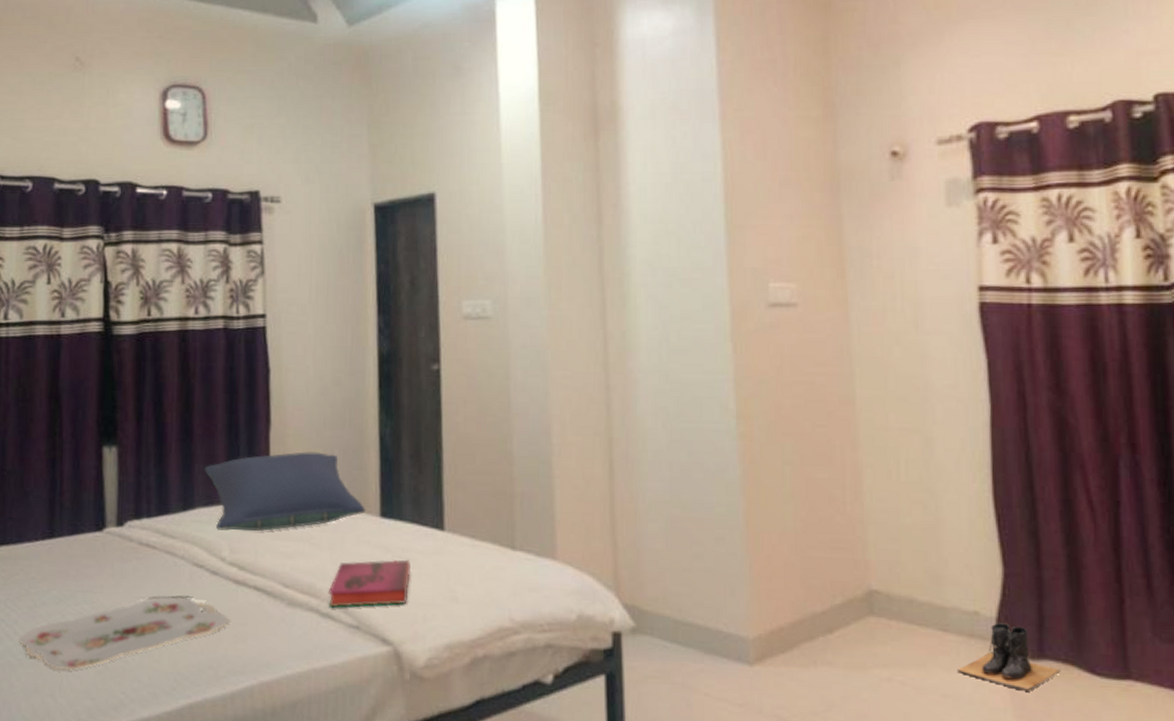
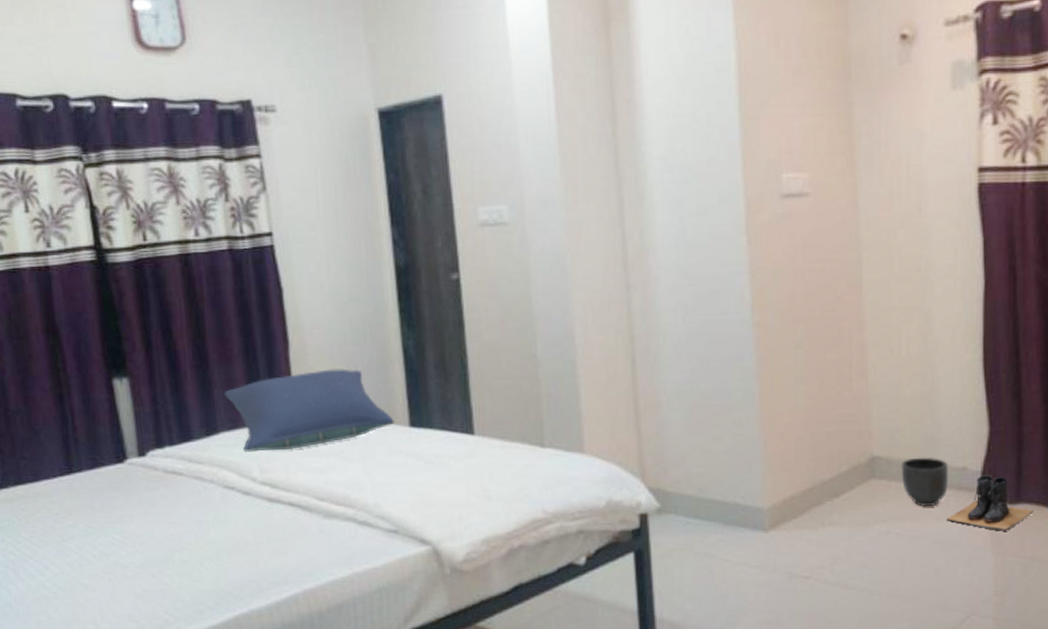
serving tray: present [18,596,229,671] -> none [50,519,267,598]
hardback book: present [328,559,412,608] -> none [363,465,445,516]
planter: none [903,595,959,654] -> present [901,457,949,507]

